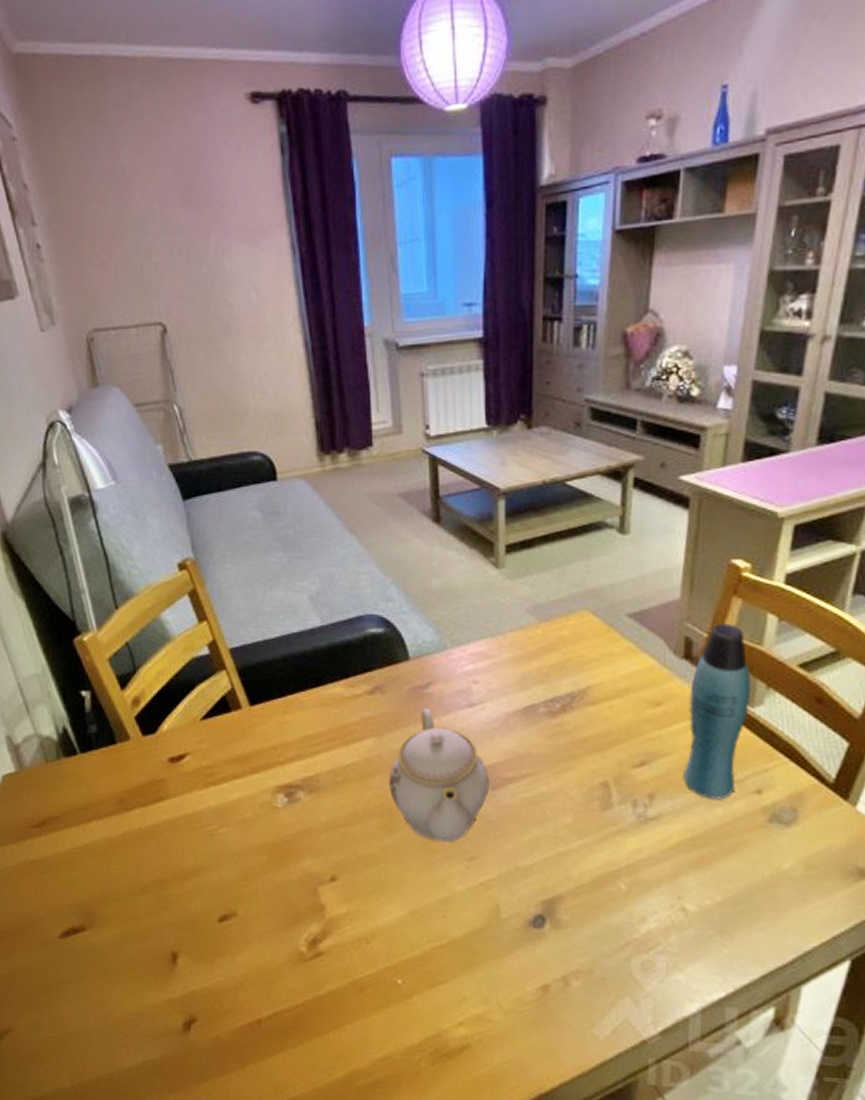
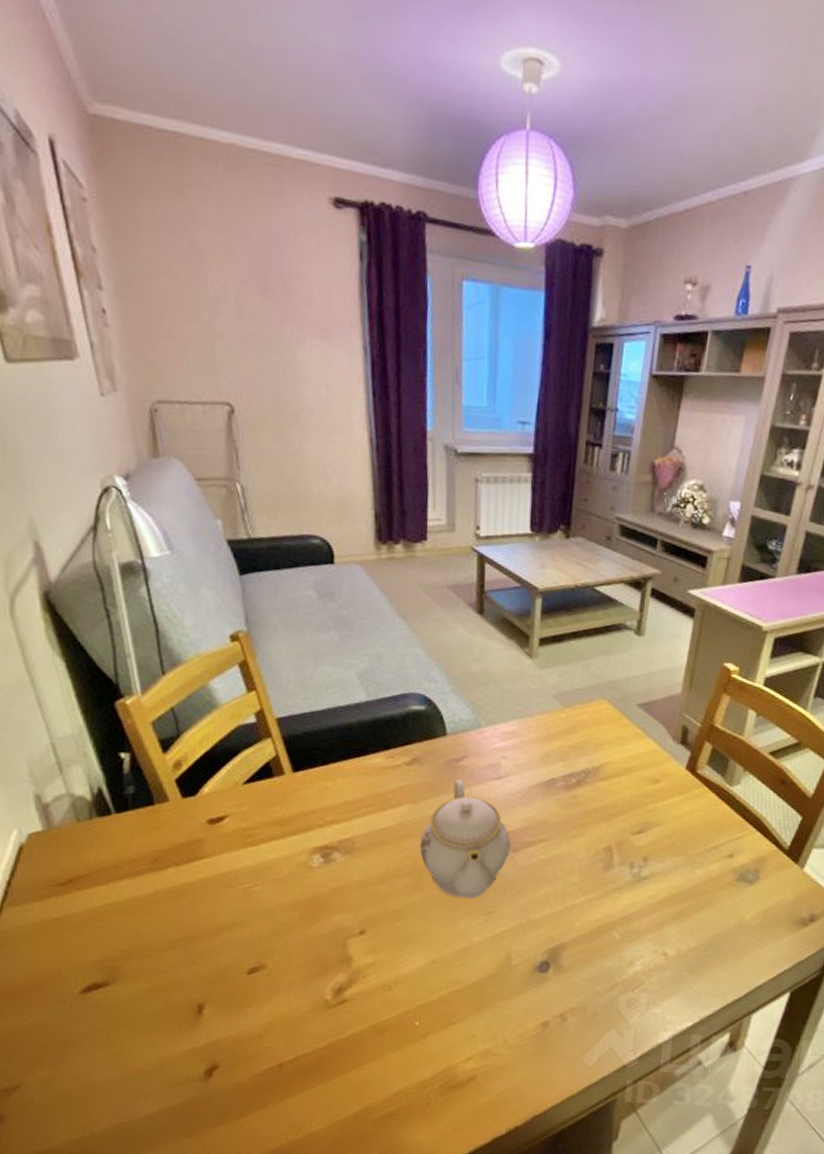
bottle: present [683,623,751,800] -> none [673,715,732,862]

